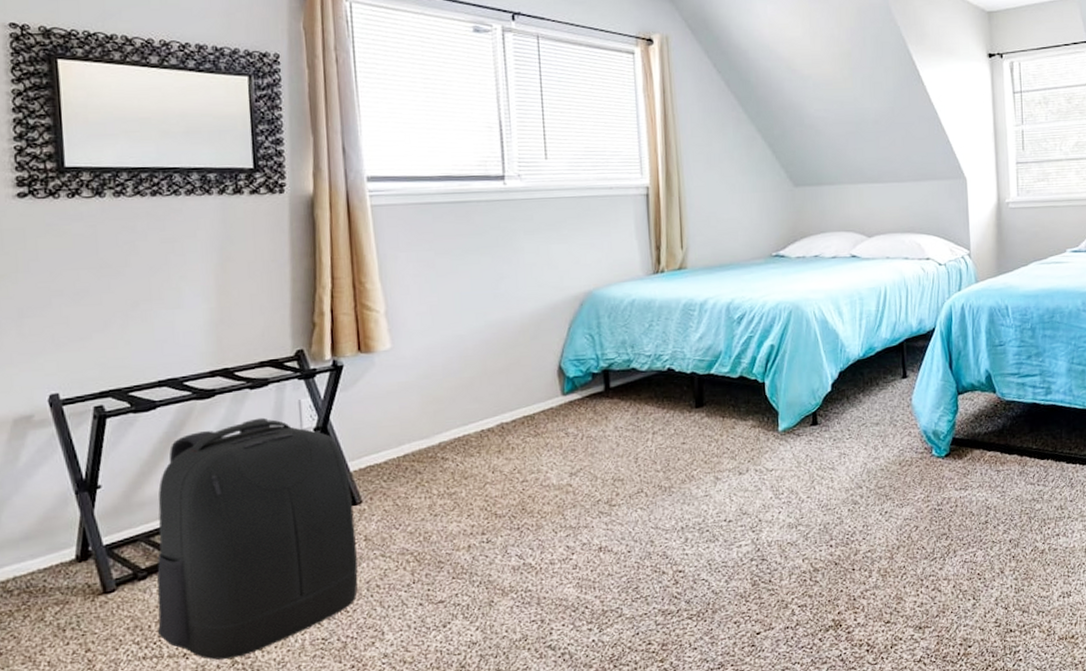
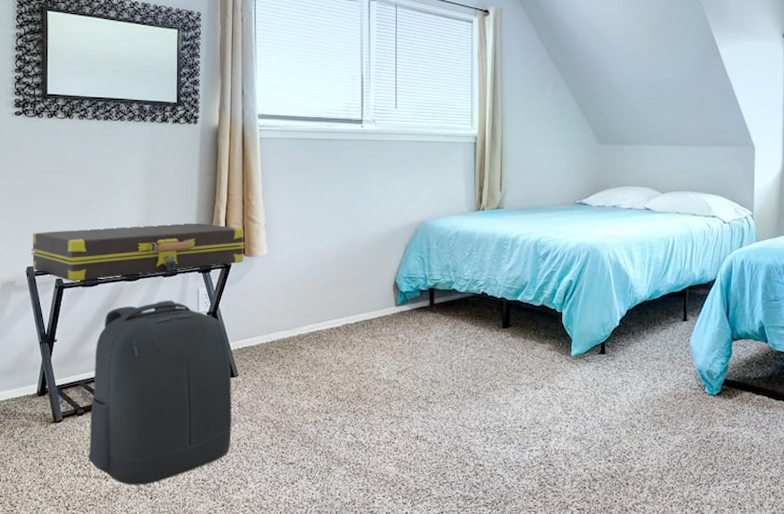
suitcase: none [54,317,360,408] -> present [31,223,244,282]

